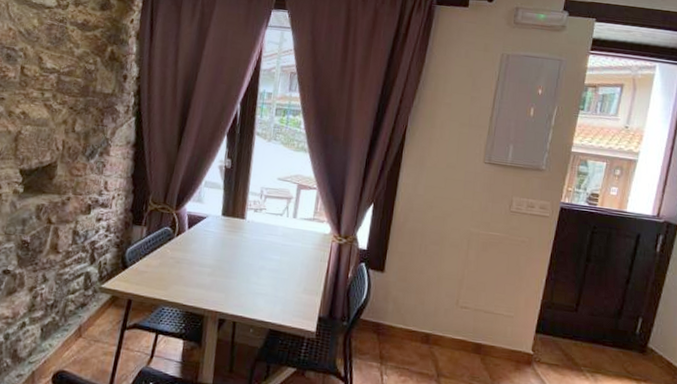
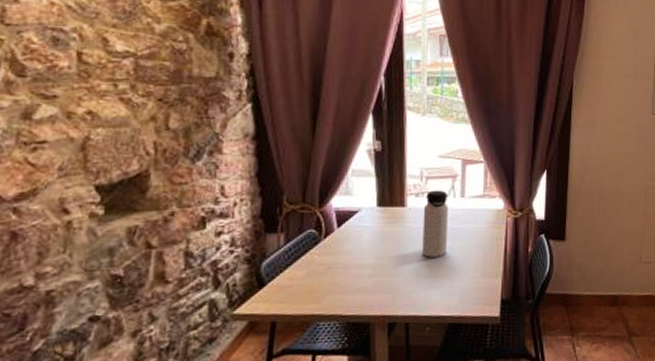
water bottle: none [254,208,282,268] -> present [422,190,449,258]

